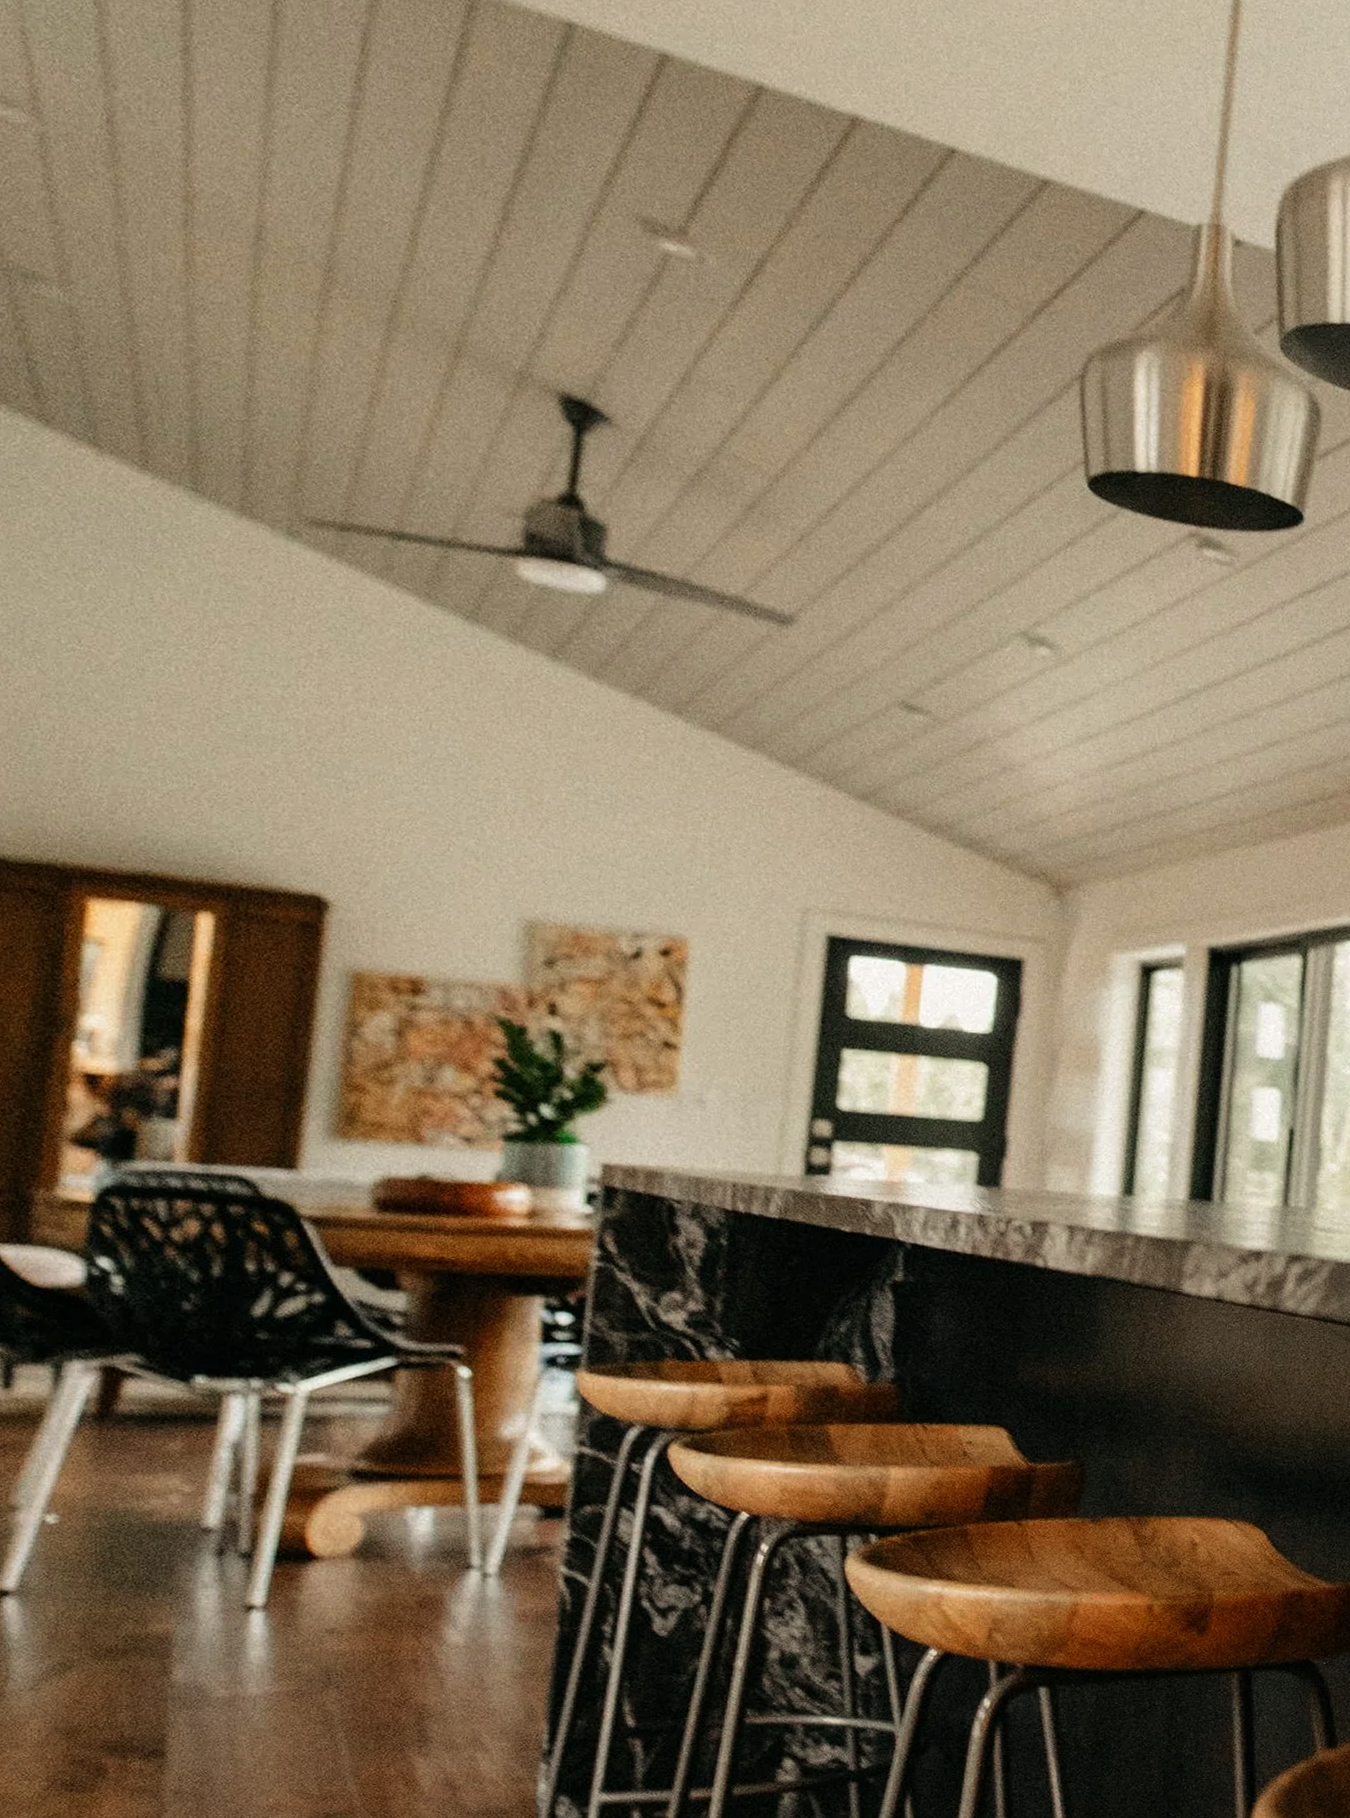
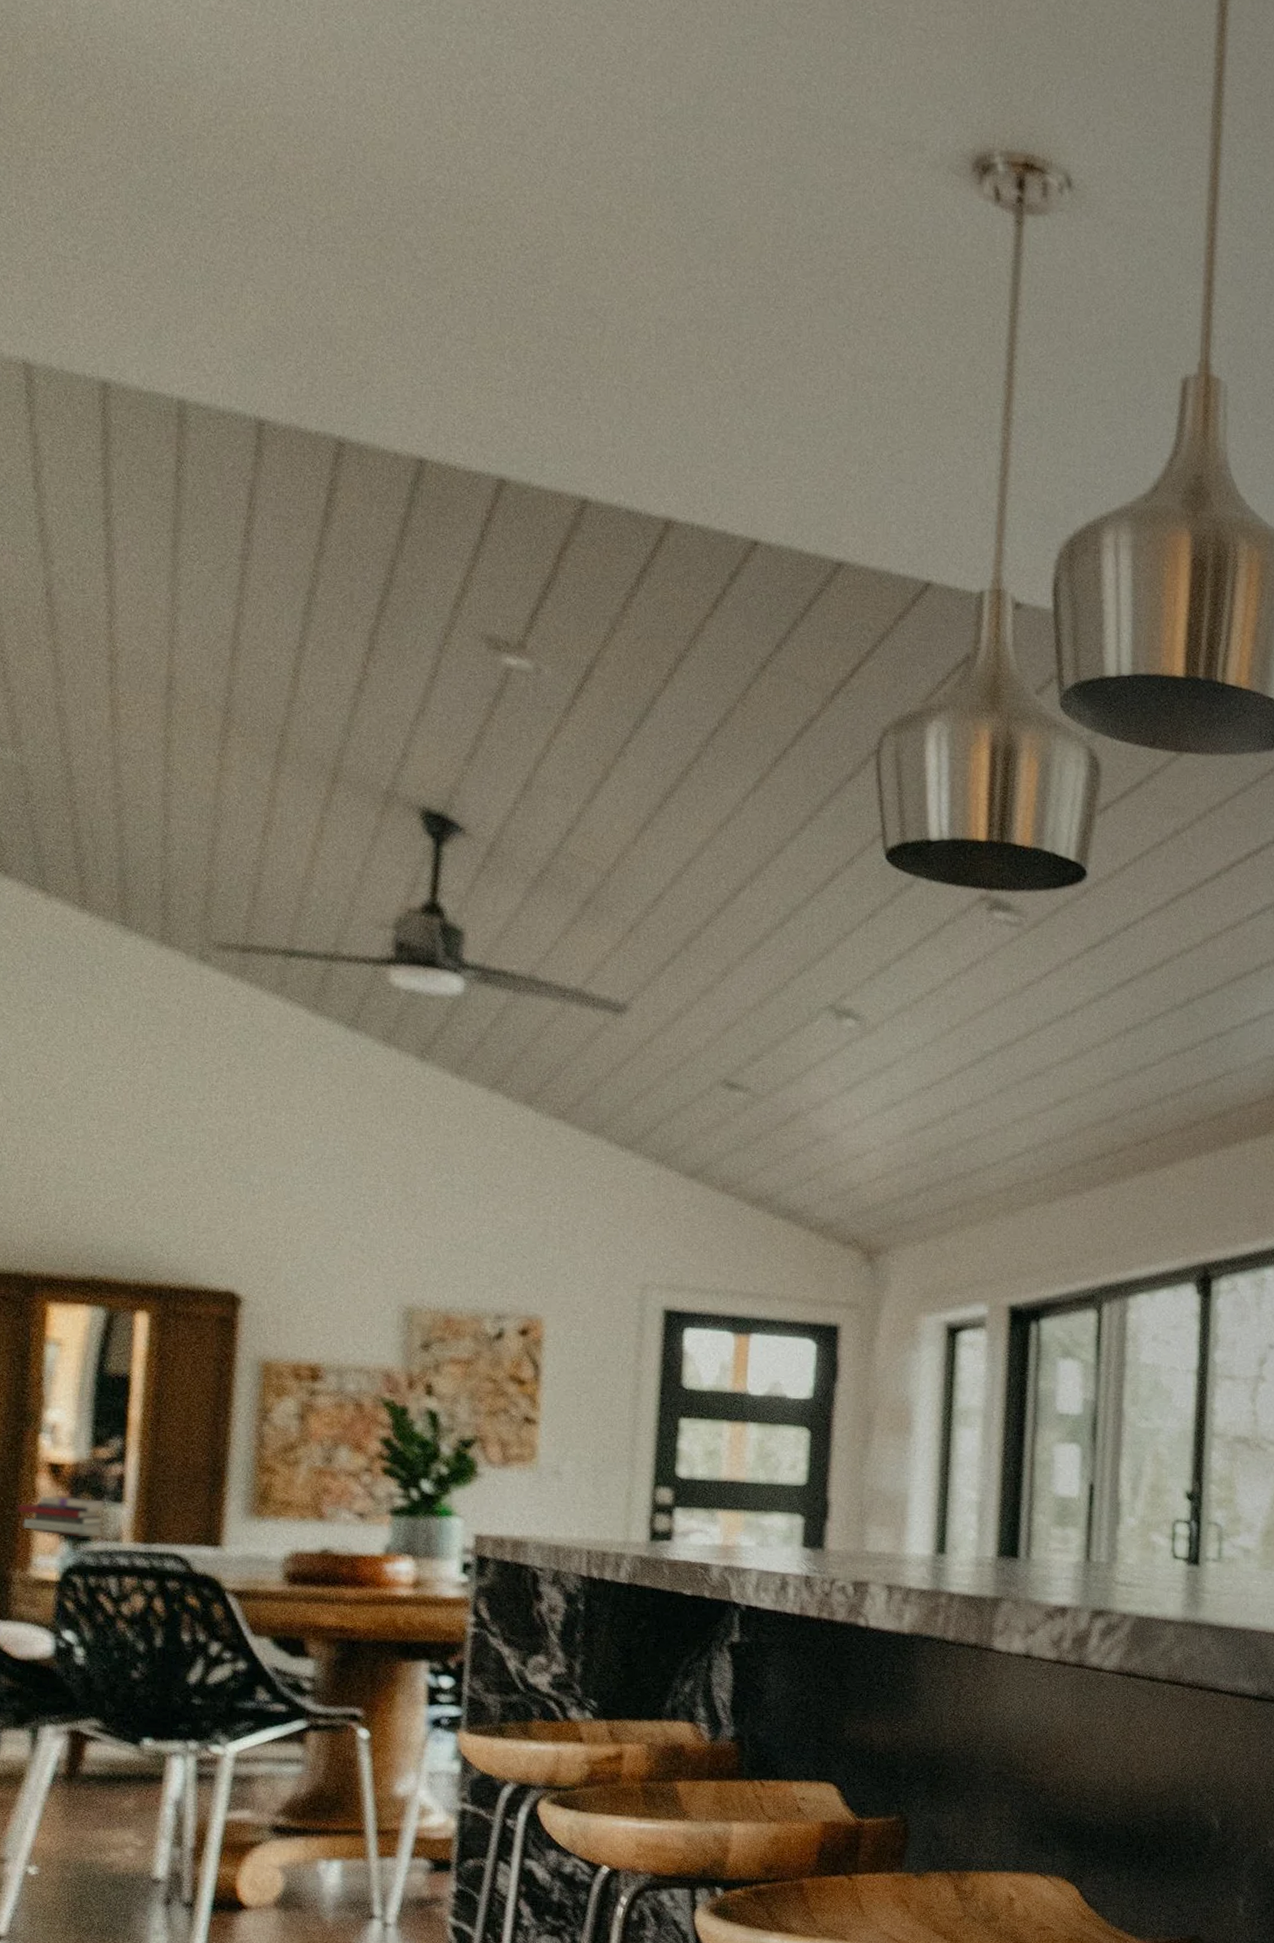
books: none [42,1108,154,1156] -> present [17,1495,105,1538]

